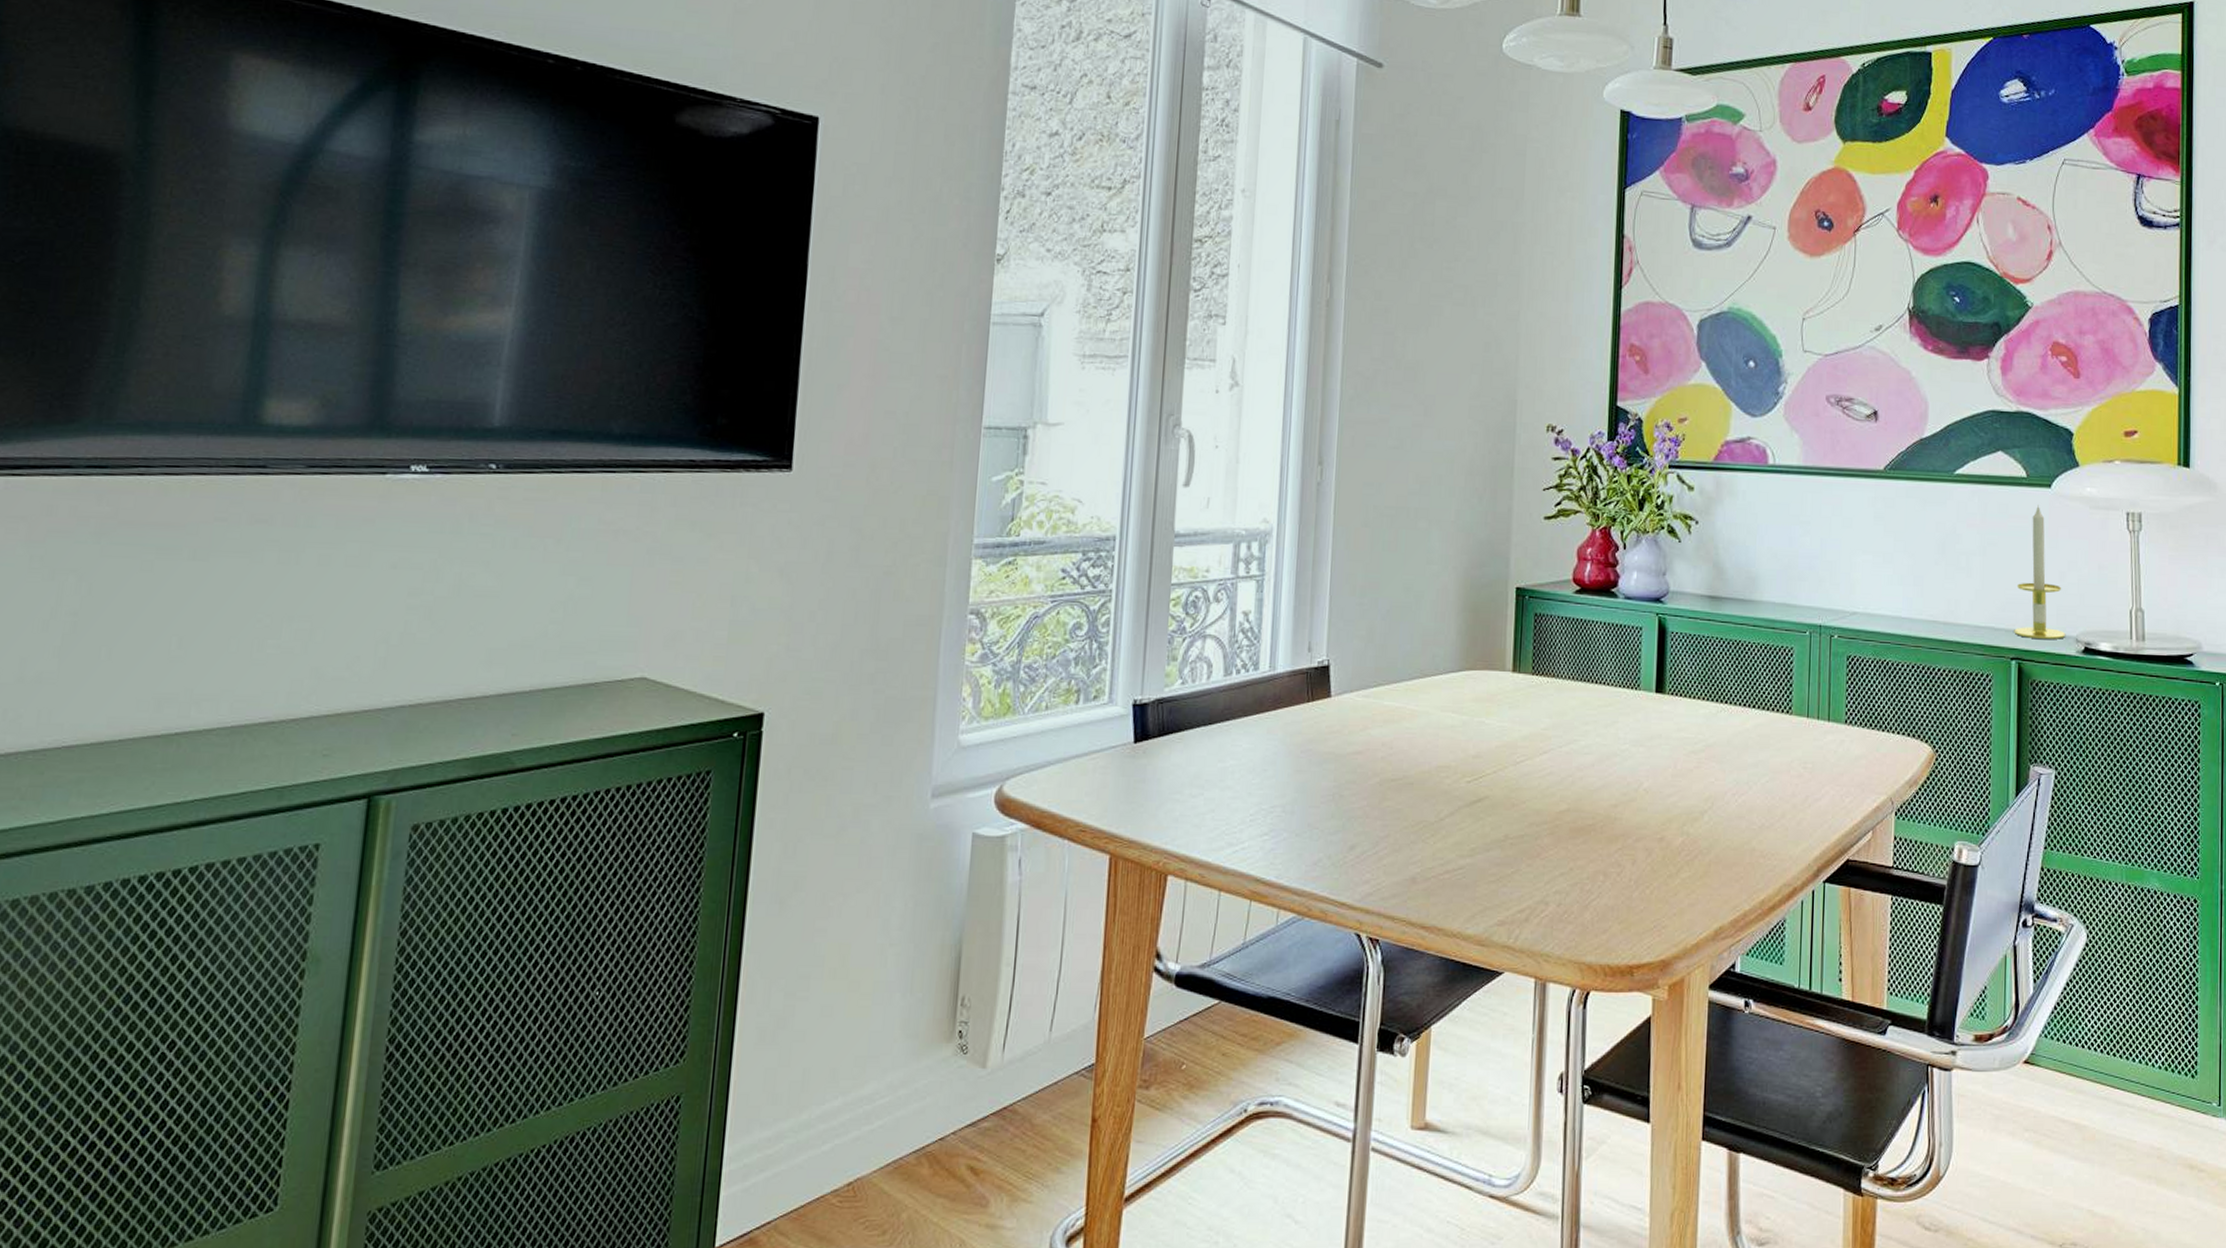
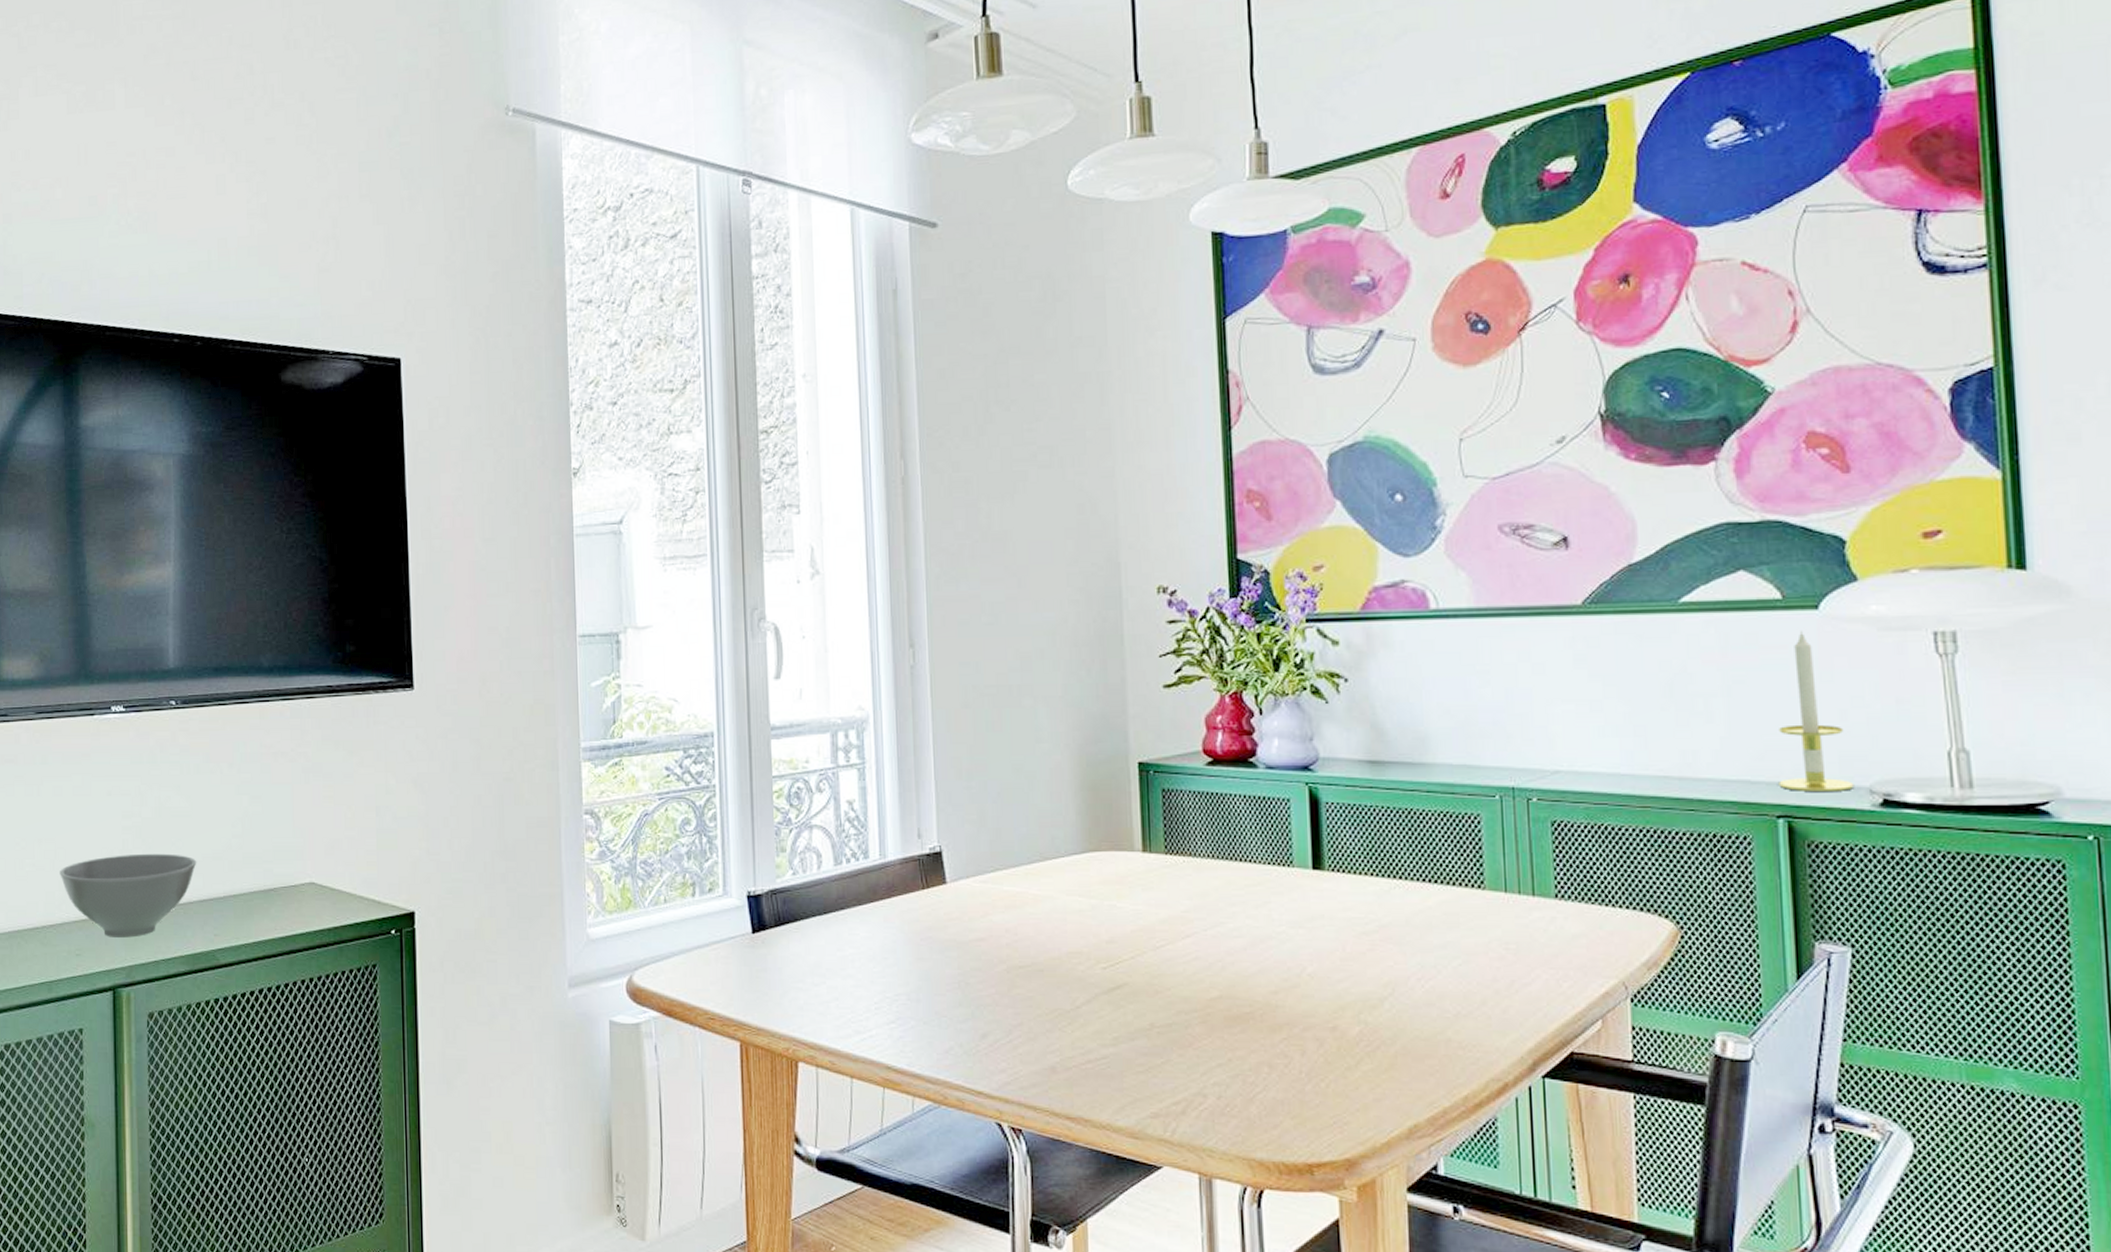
bowl: none [313,638,501,736] -> present [60,853,197,938]

